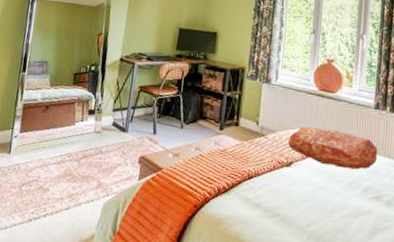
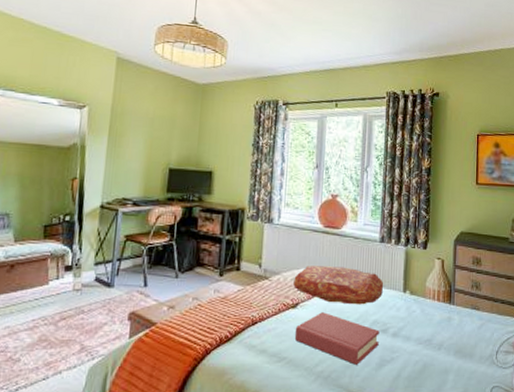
hardback book: none [288,173,373,230] -> present [294,312,379,365]

